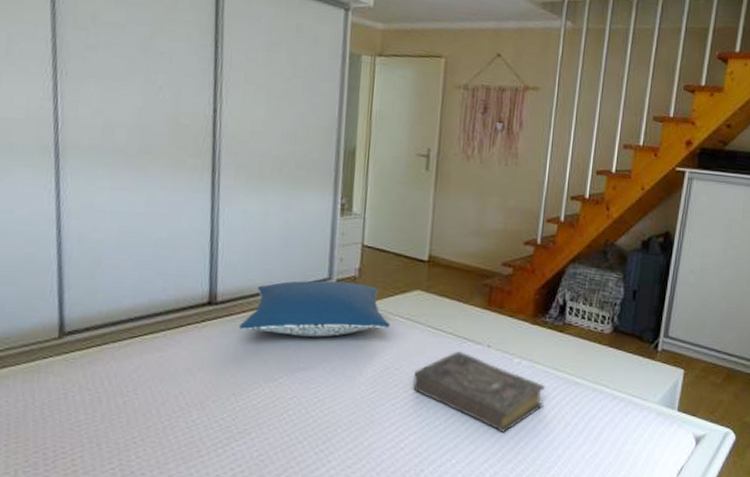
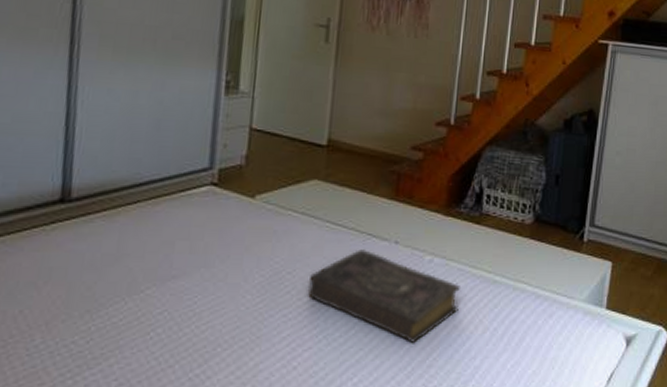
pillow: present [239,280,391,337] -> none [98,170,283,238]

